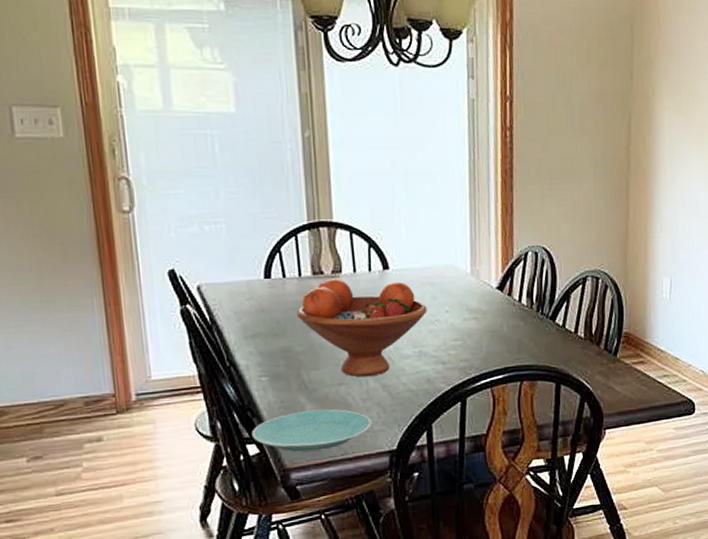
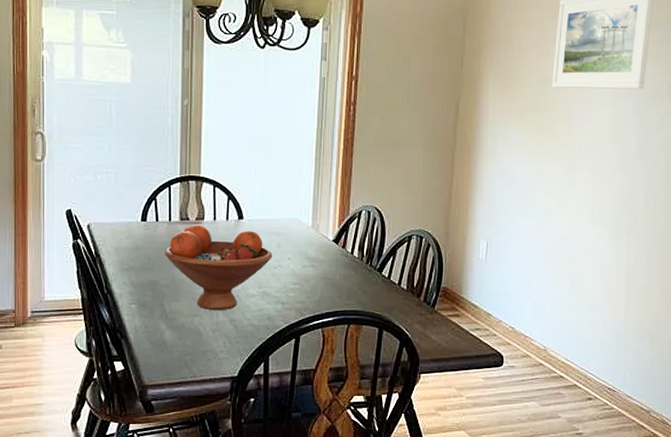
plate: present [251,409,372,452] -> none [119,336,218,372]

